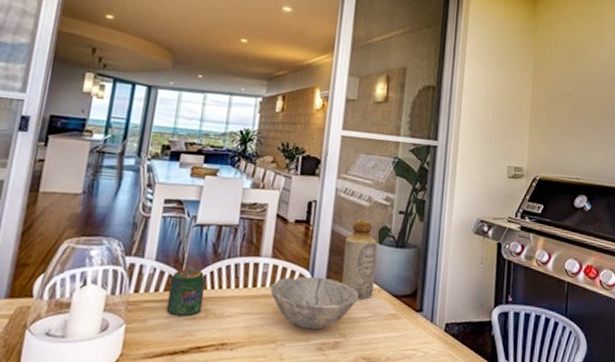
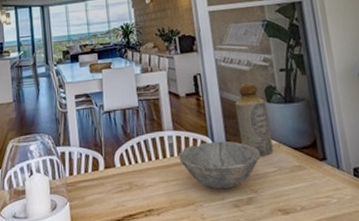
jar: present [166,268,206,317] -> none [95,149,126,191]

